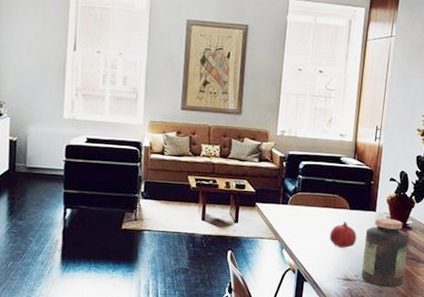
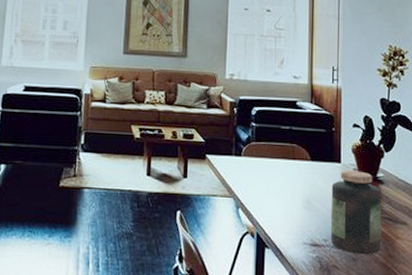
fruit: present [329,221,357,248] -> none [290,174,321,206]

